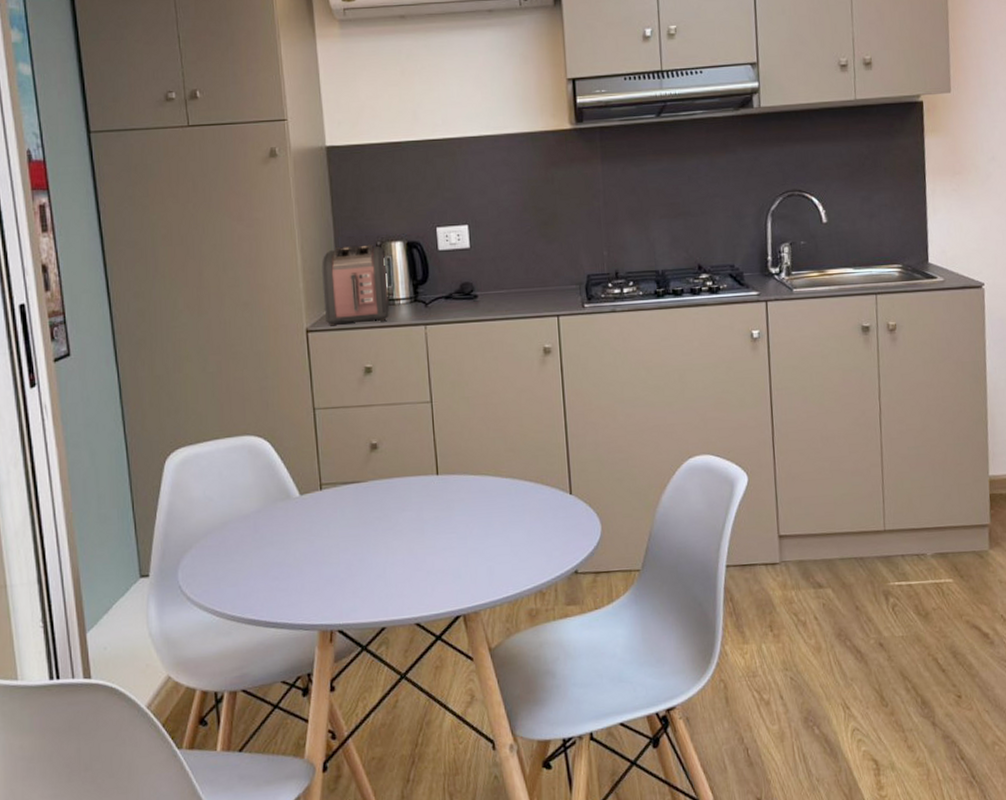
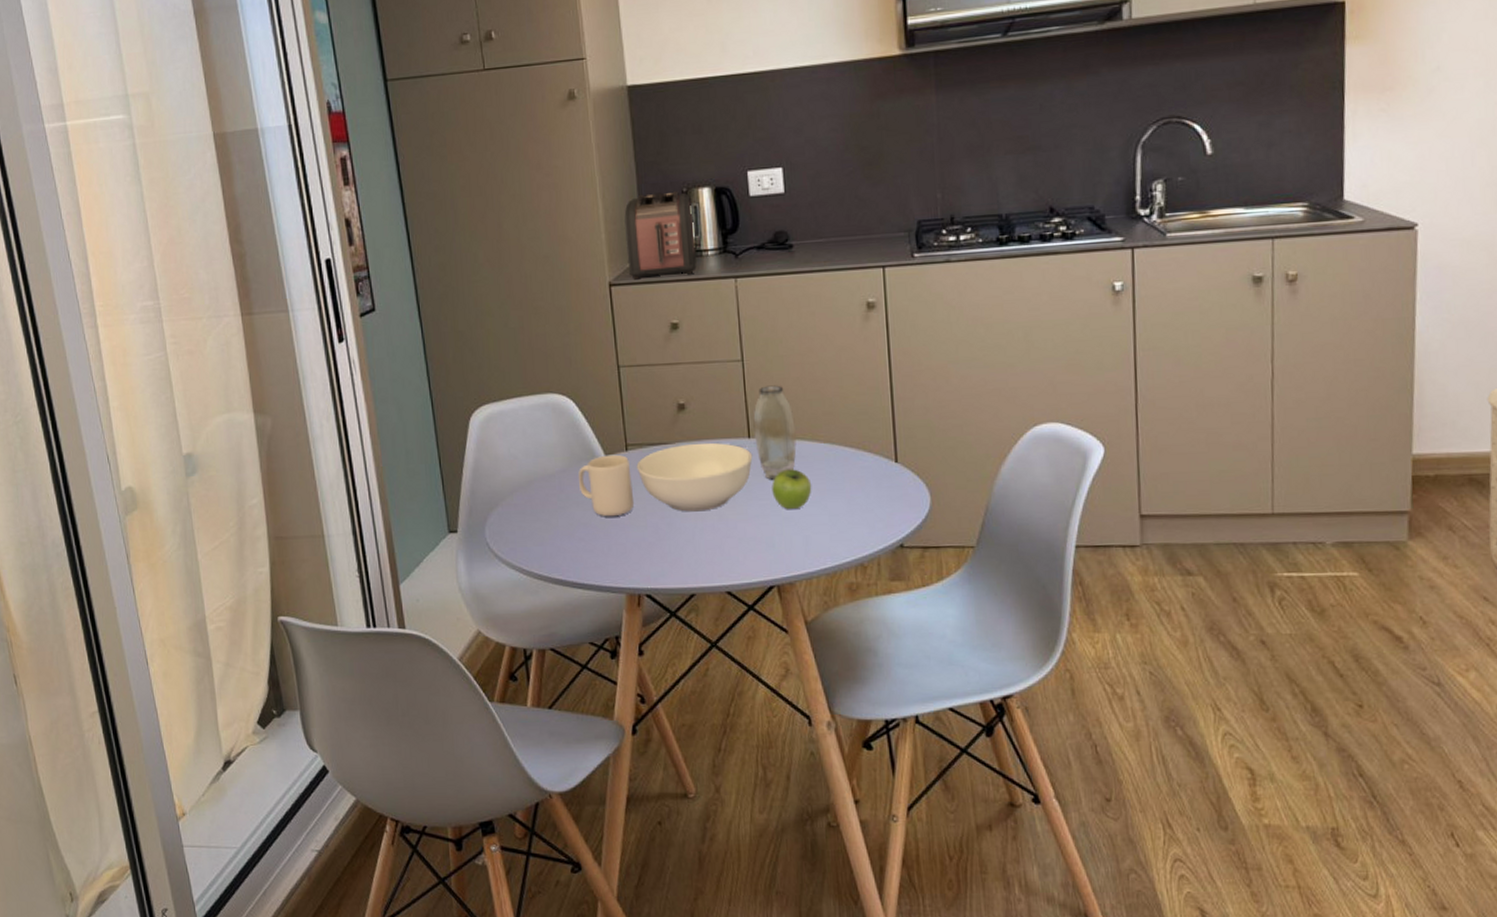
cup: none [272,493,328,556] -> present [578,454,635,517]
bowl: none [330,480,441,548] -> present [636,442,753,512]
vase: none [441,424,481,514] -> present [753,385,797,480]
fruit: none [458,503,495,541] -> present [772,469,812,509]

